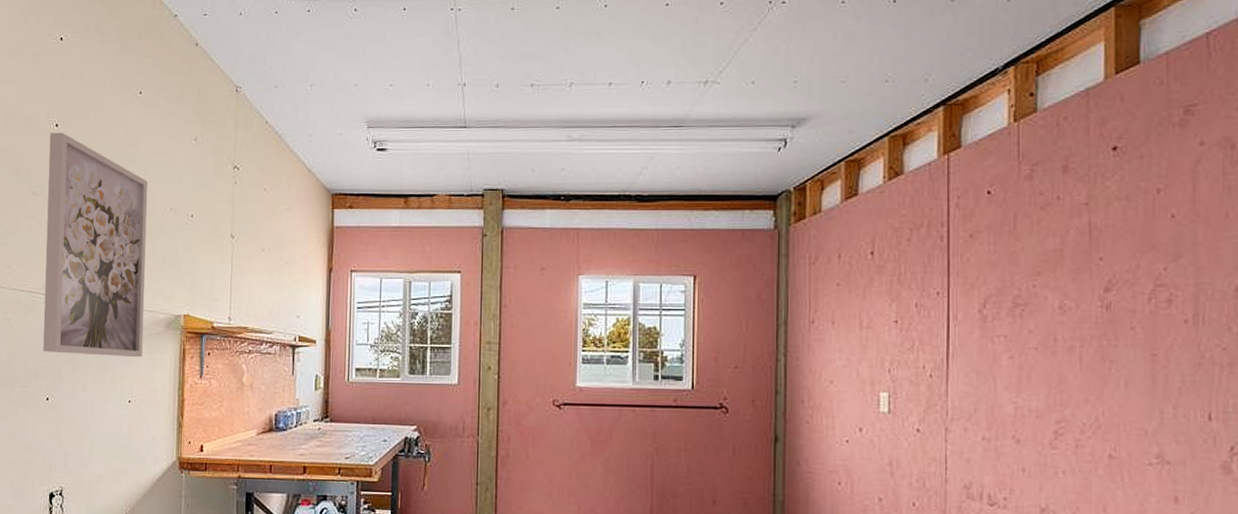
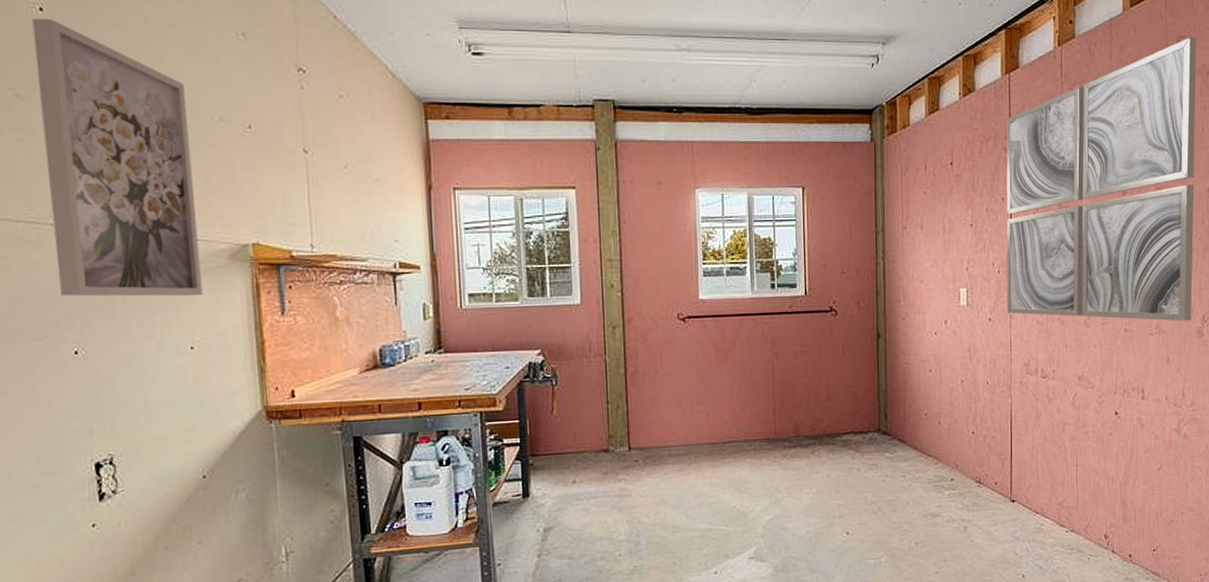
wall art: none [942,105,1215,452] -> present [1006,37,1196,322]

